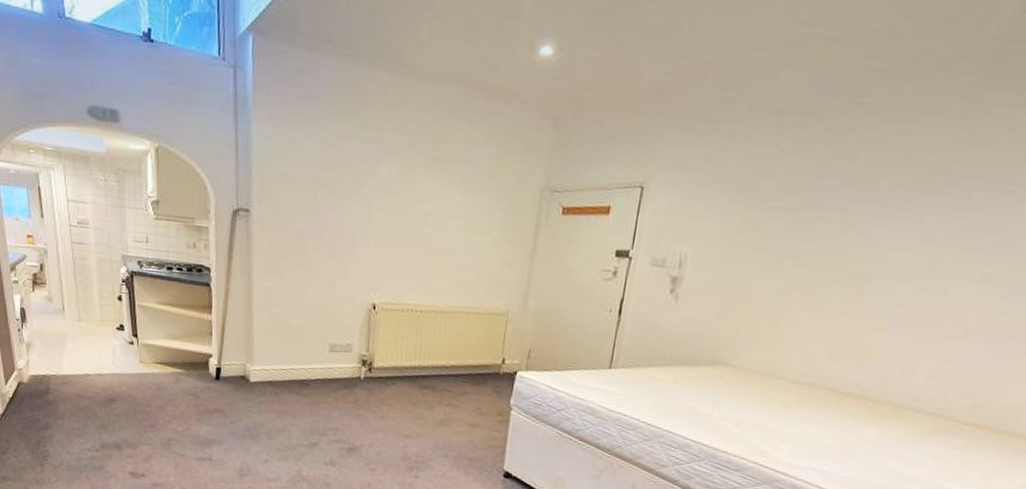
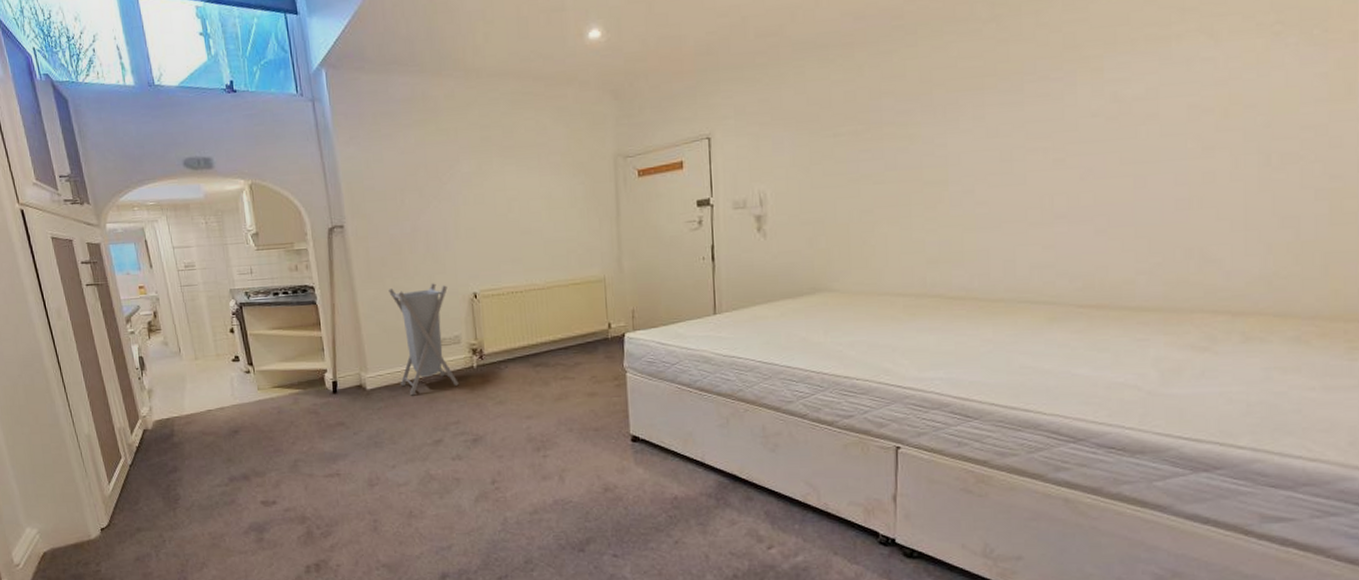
laundry hamper: none [284,284,347,396] -> present [388,283,459,396]

